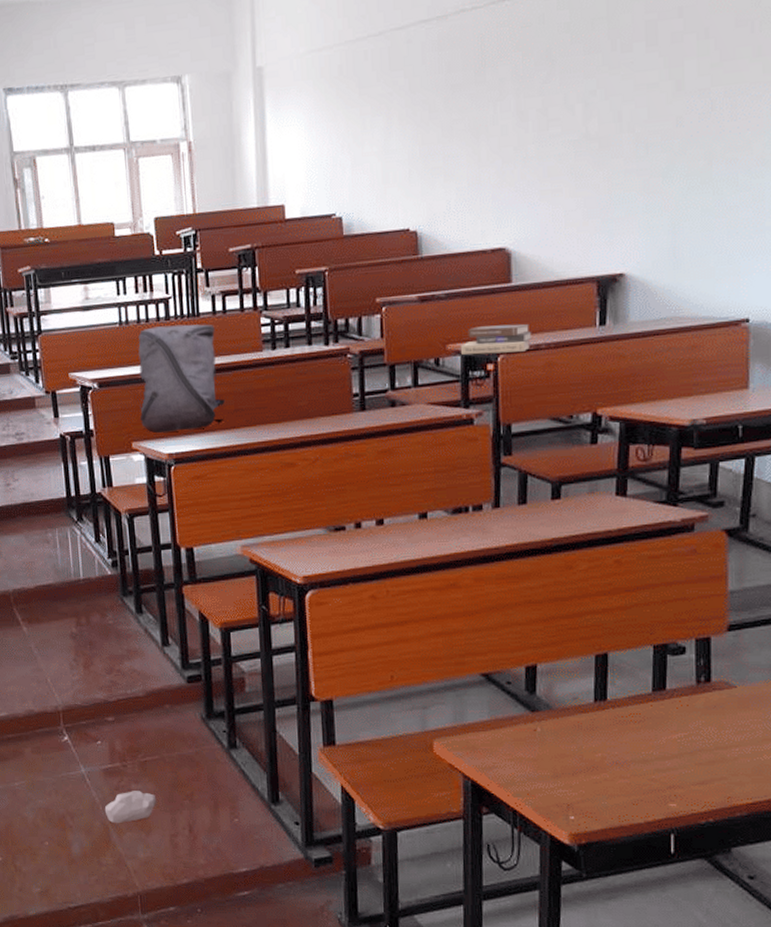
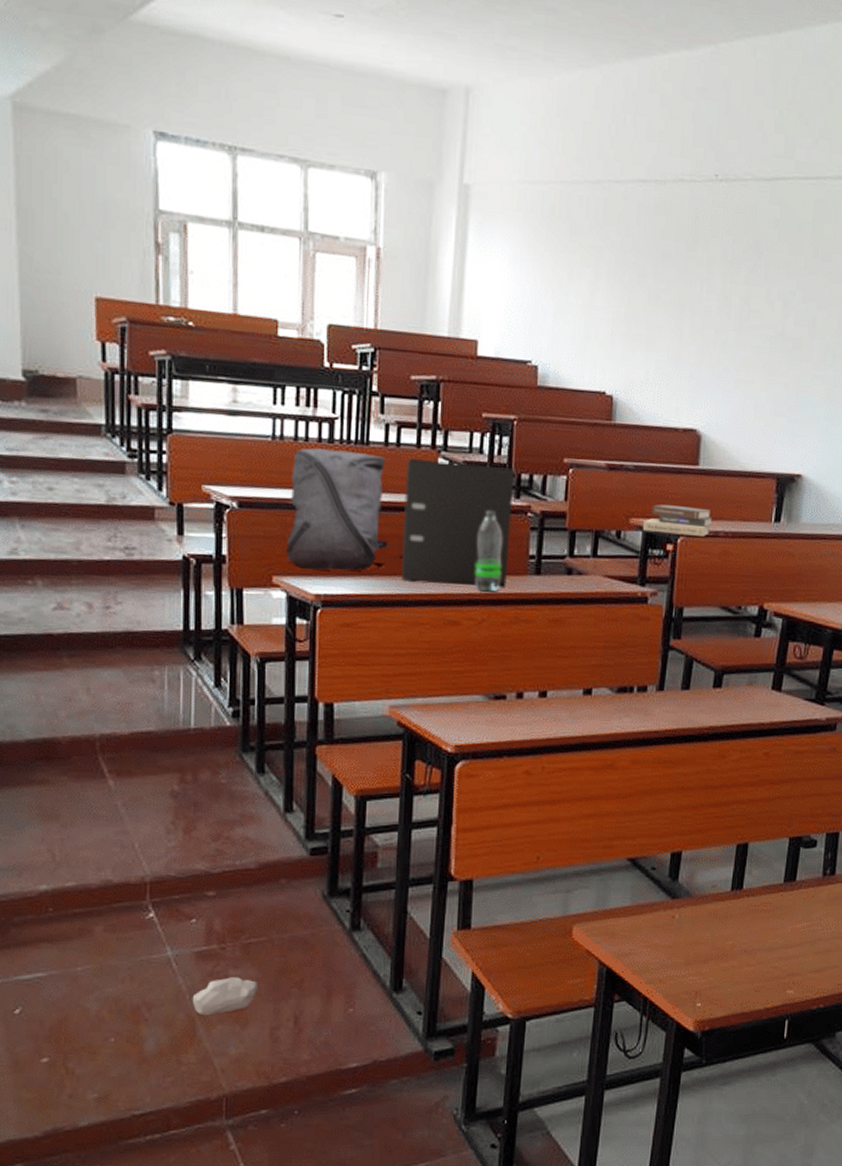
binder: none [233,316,336,432] -> present [401,459,515,589]
bottle: none [302,356,329,433] -> present [474,509,503,592]

